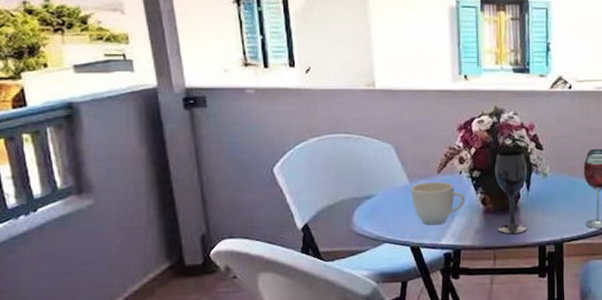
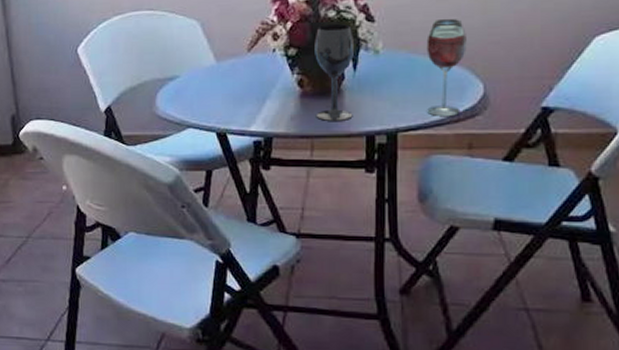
cup: present [410,181,465,226] -> none [217,61,278,110]

